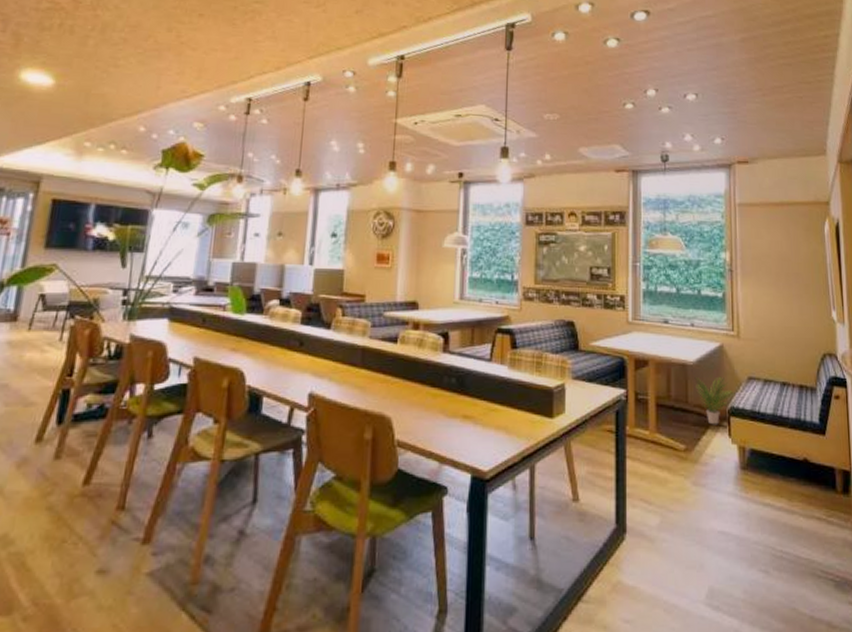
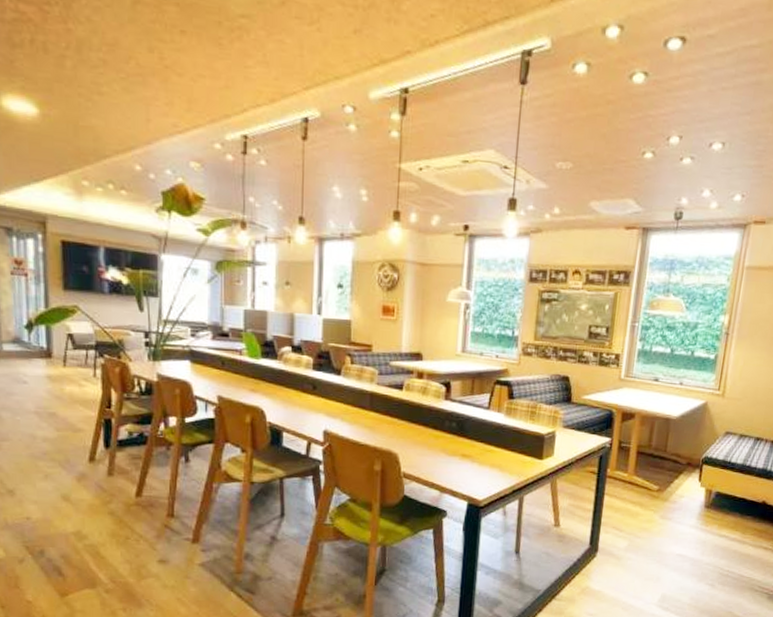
potted plant: present [694,376,734,425] -> none [675,430,710,471]

